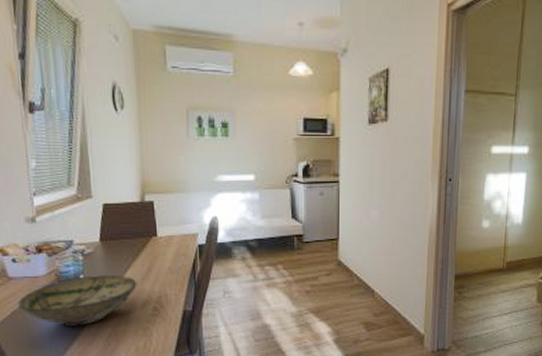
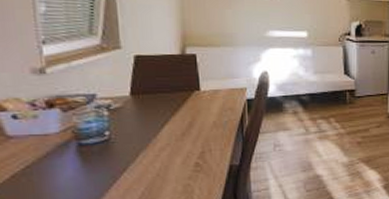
bowl: present [18,274,137,326] -> none [20,130,176,188]

